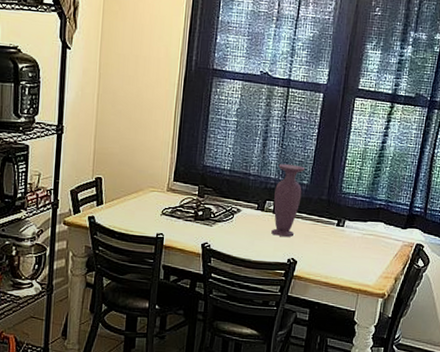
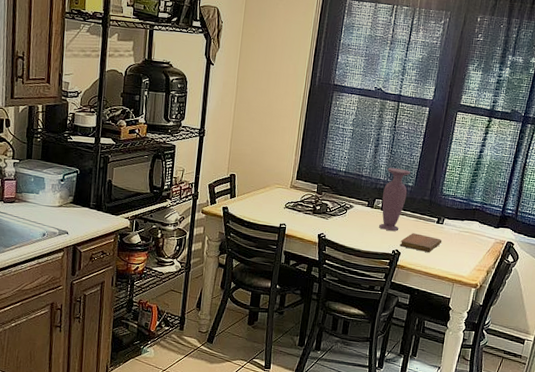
notebook: none [295,238,344,260] -> present [399,233,442,252]

